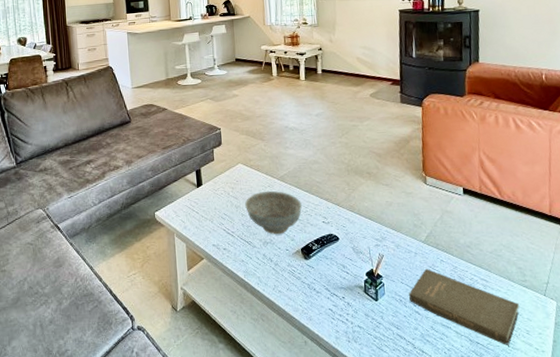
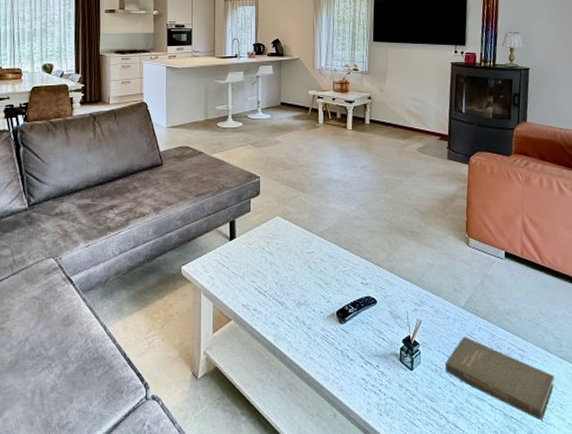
decorative bowl: present [245,191,302,235] -> none [280,247,340,296]

